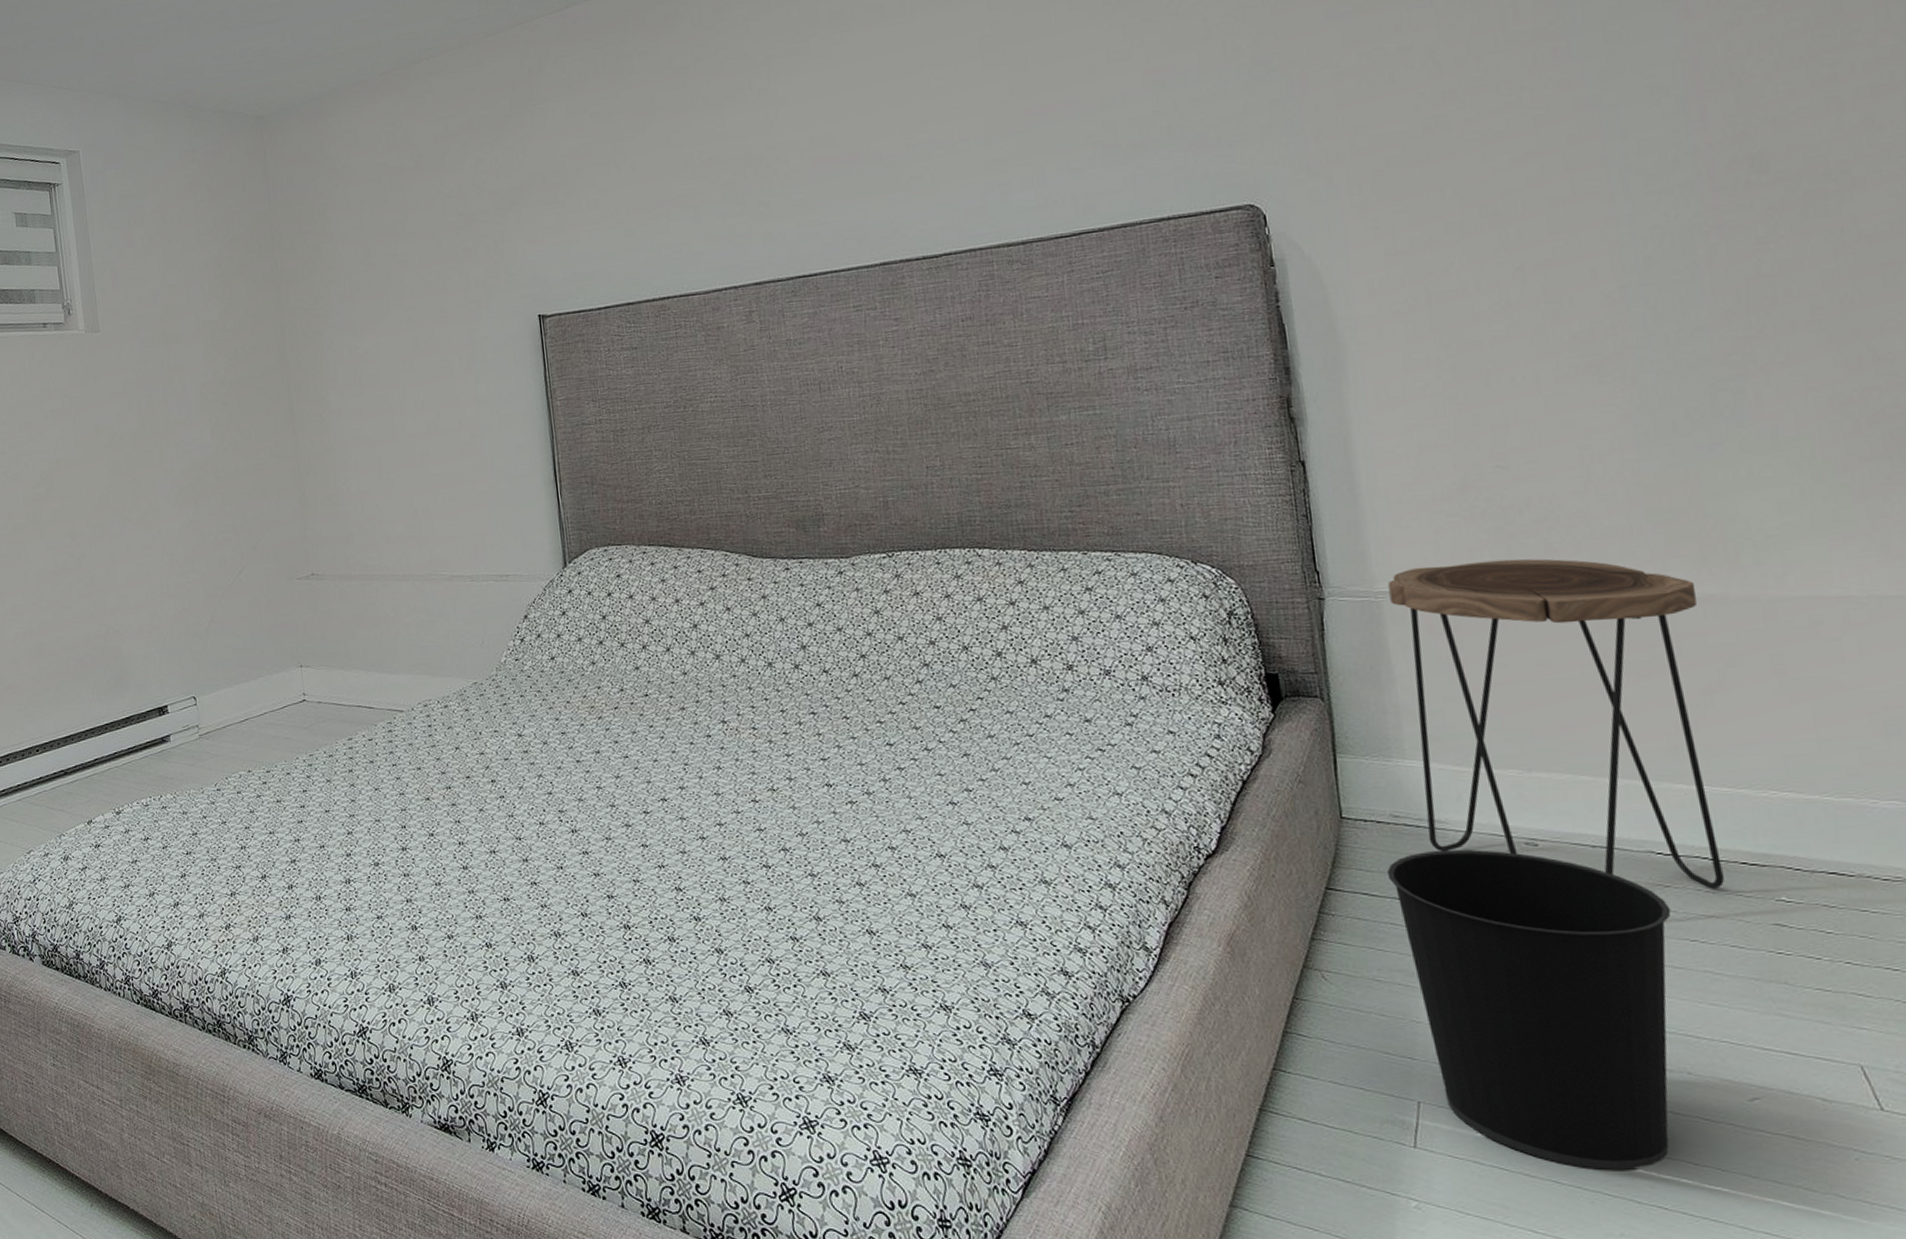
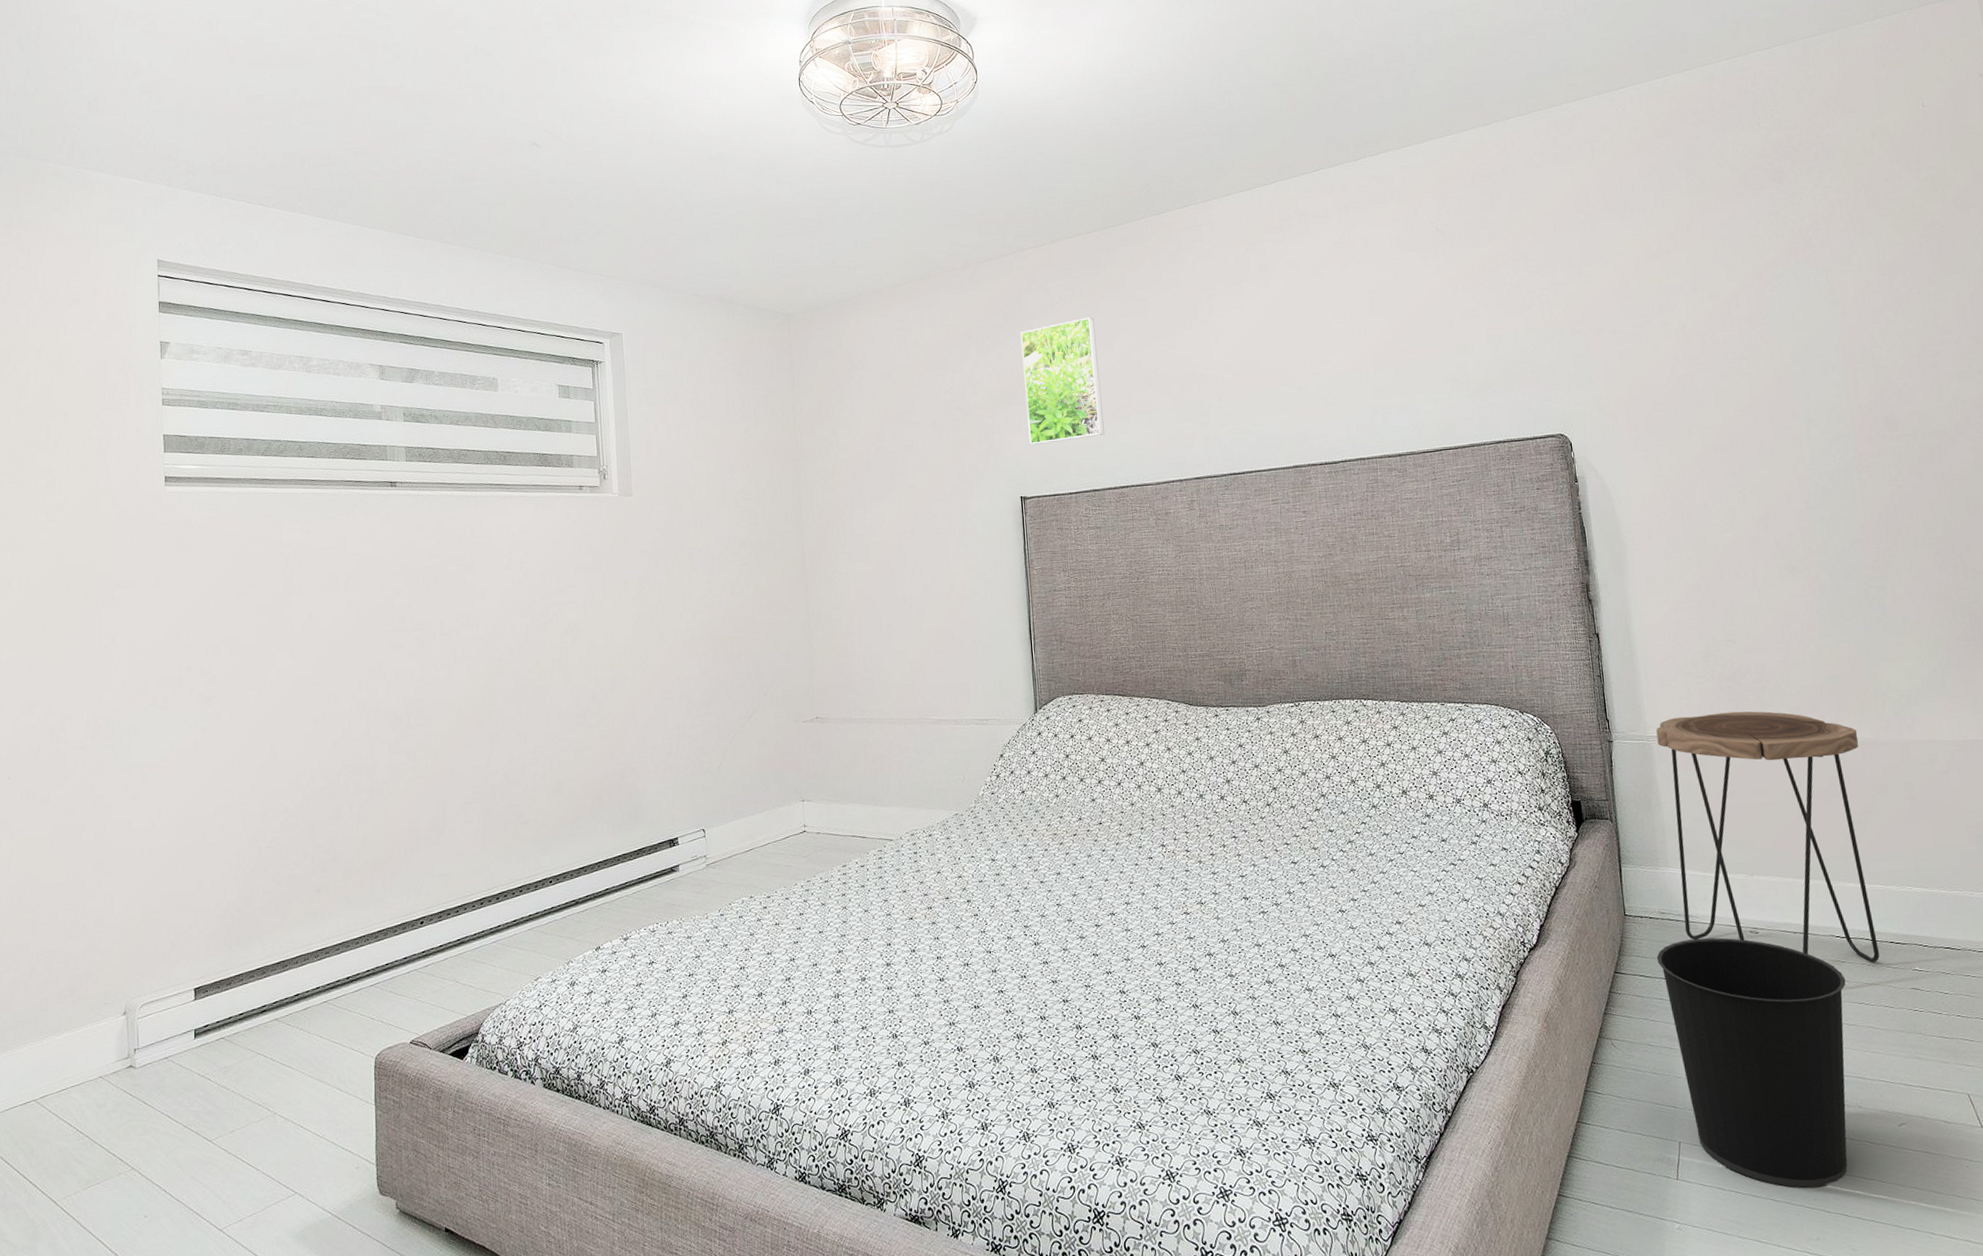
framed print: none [531,94,639,254] -> present [1020,316,1105,446]

